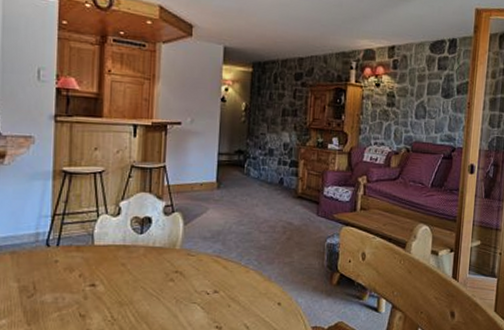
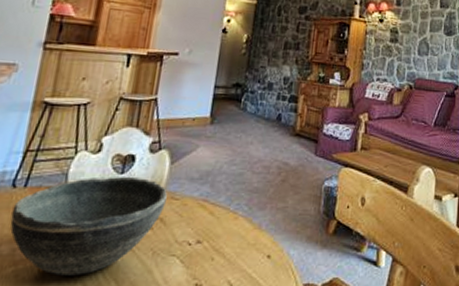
bowl: none [49,236,184,319] -> present [10,176,167,276]

